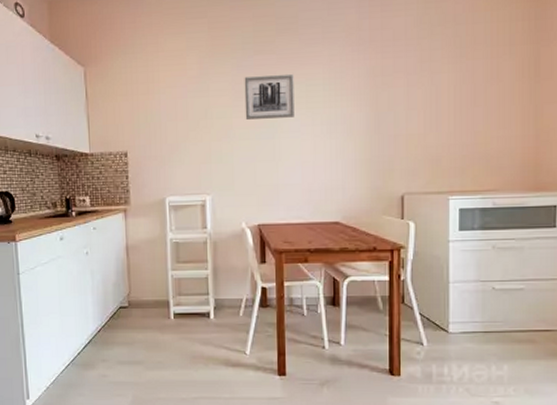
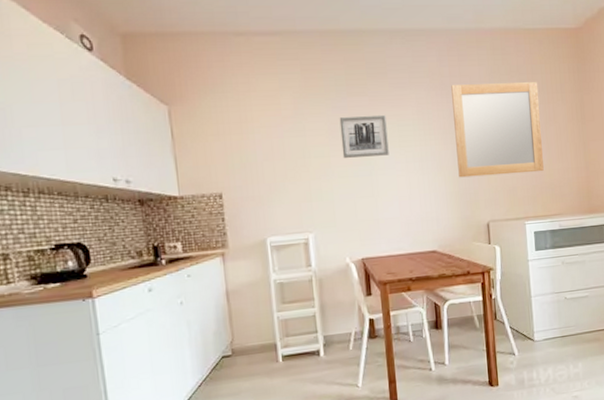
home mirror: none [370,32,480,144] -> present [451,81,544,178]

